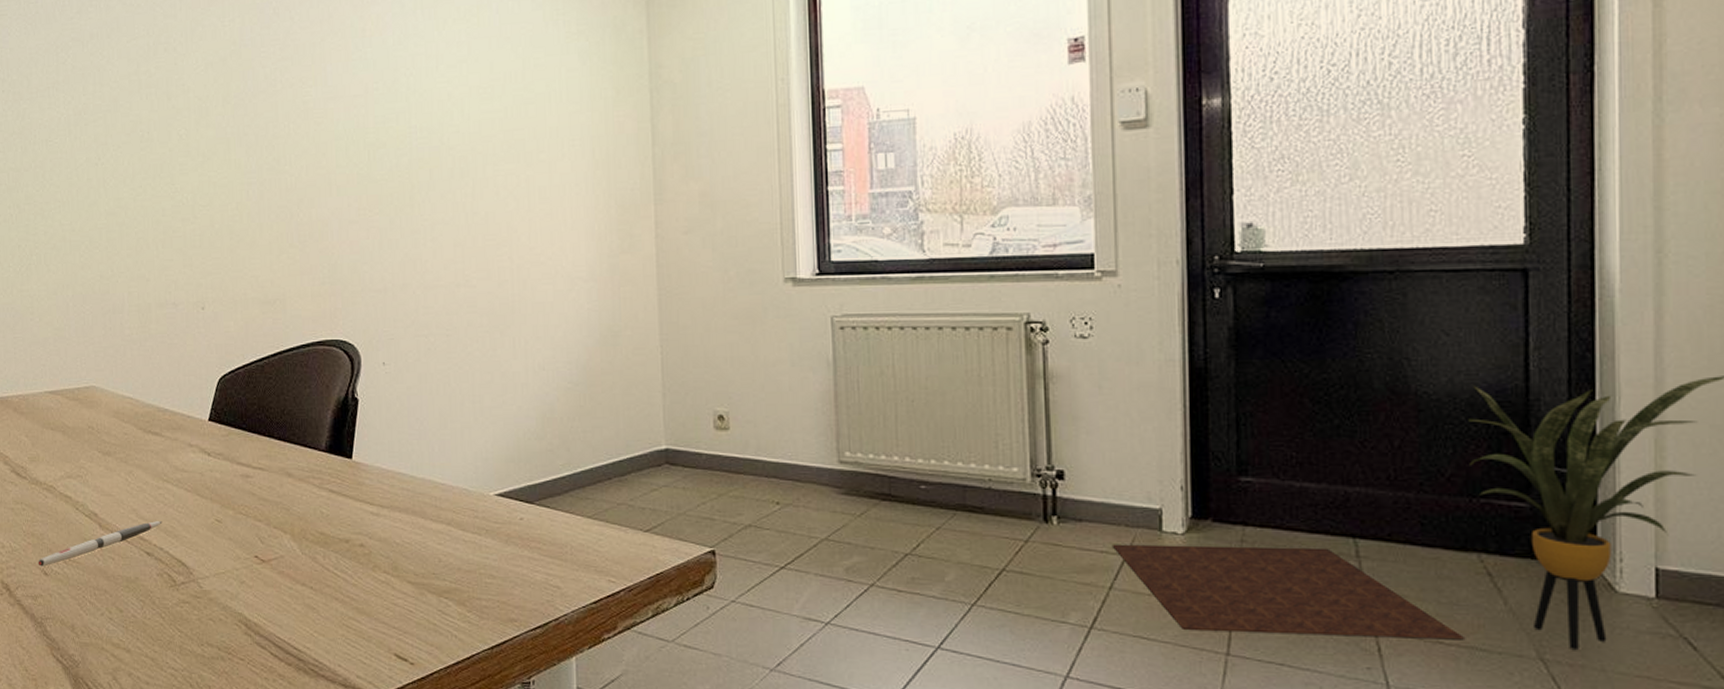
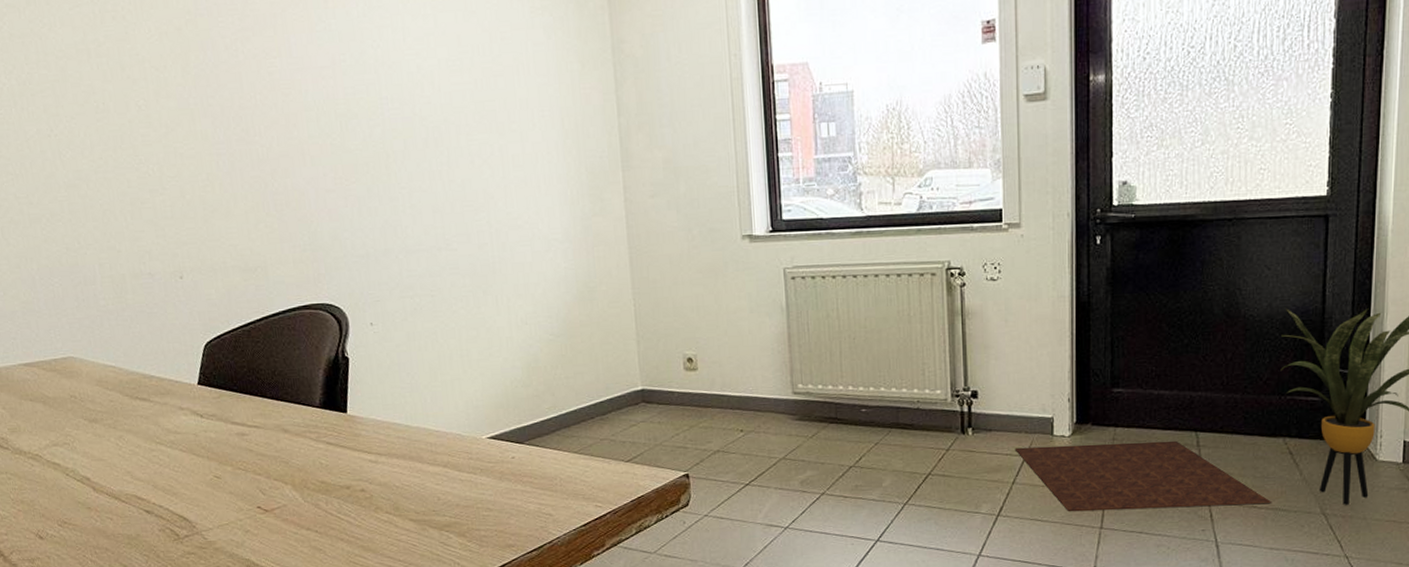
pen: present [38,521,162,567] -> none [30,481,160,531]

